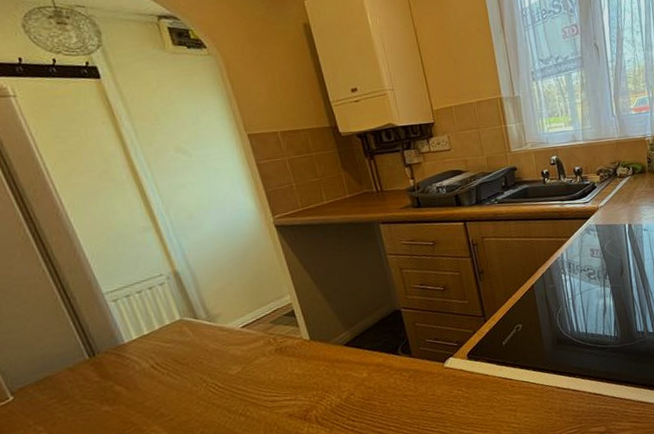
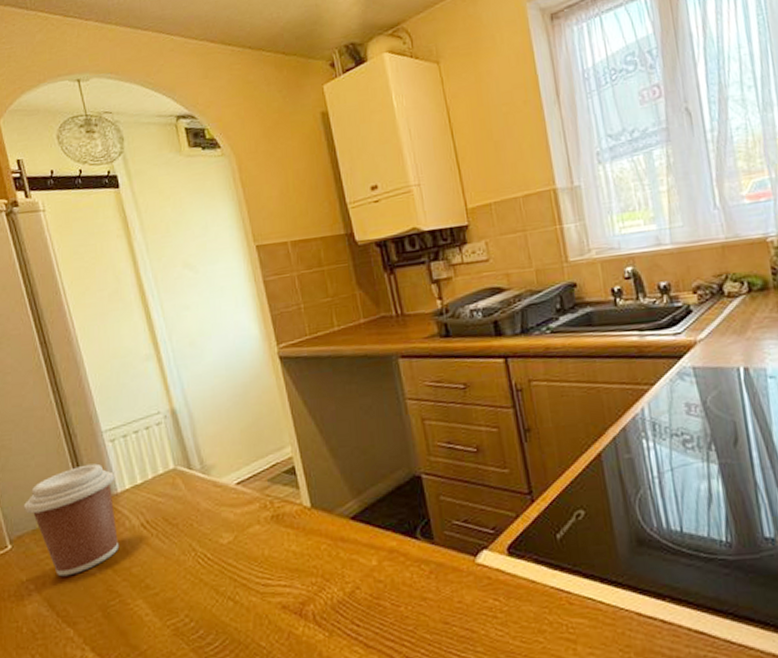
coffee cup: none [22,320,131,417] -> present [23,463,120,577]

